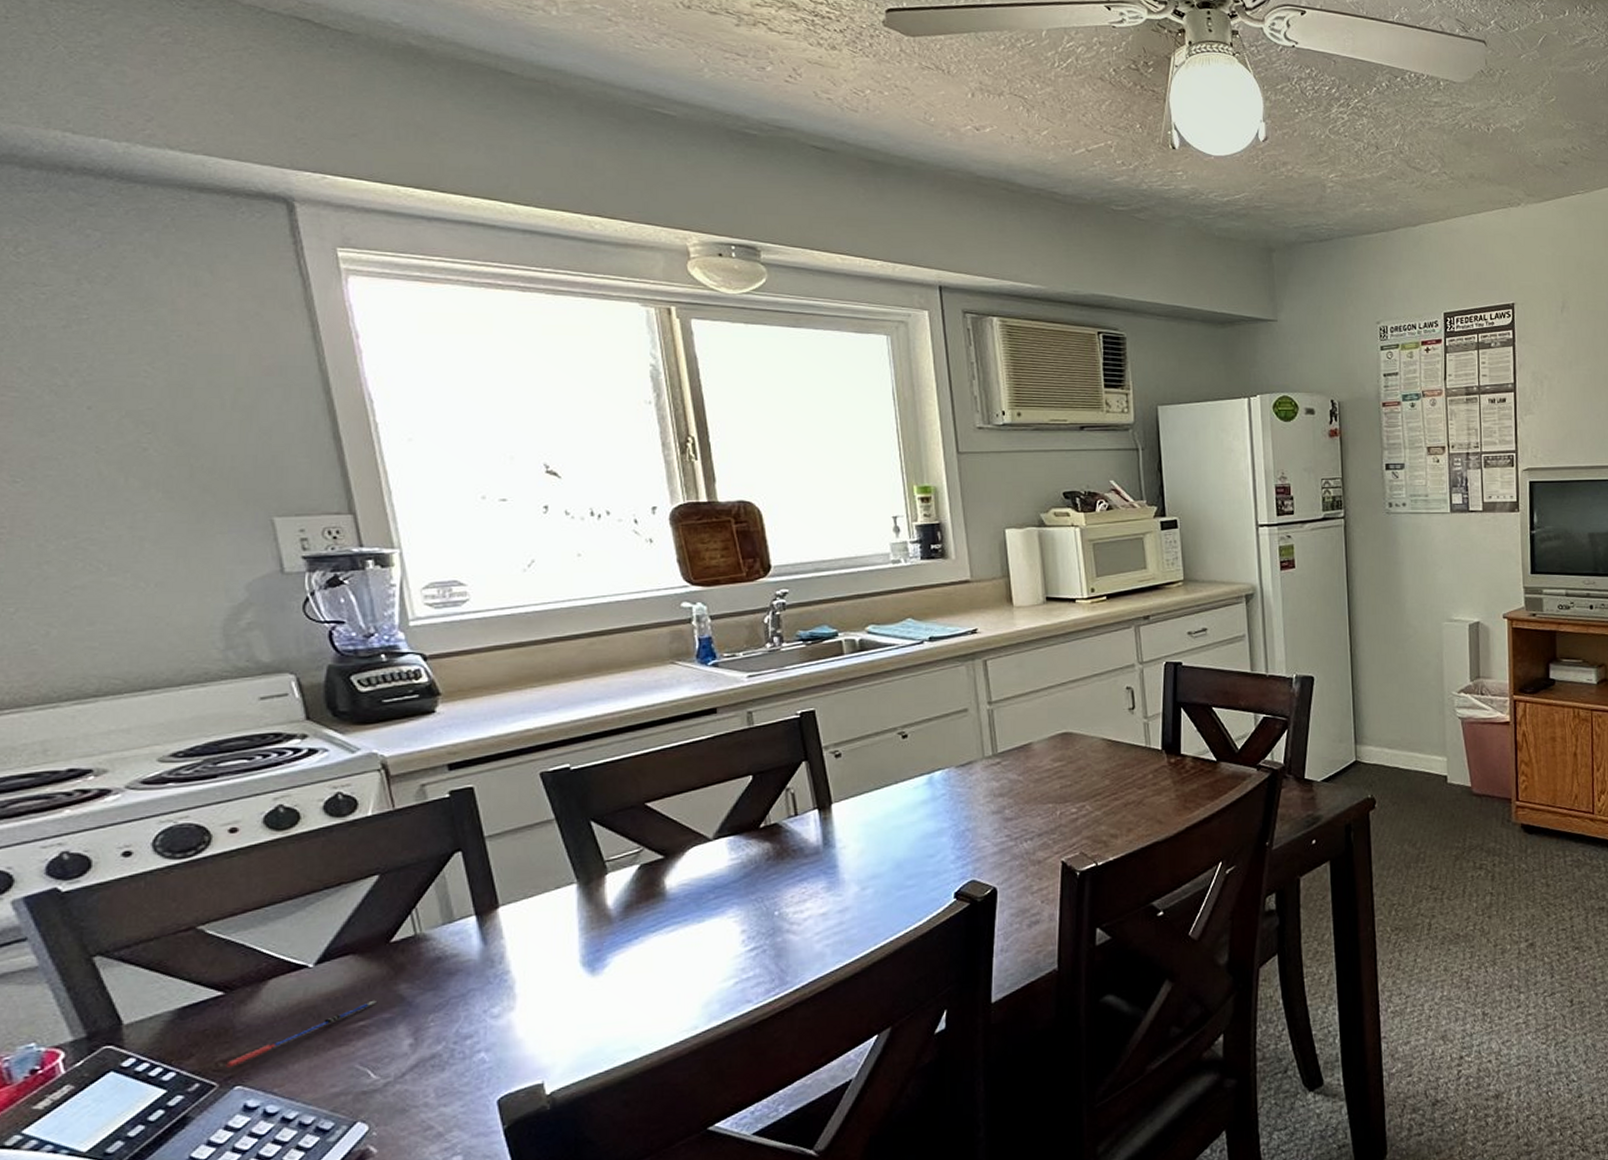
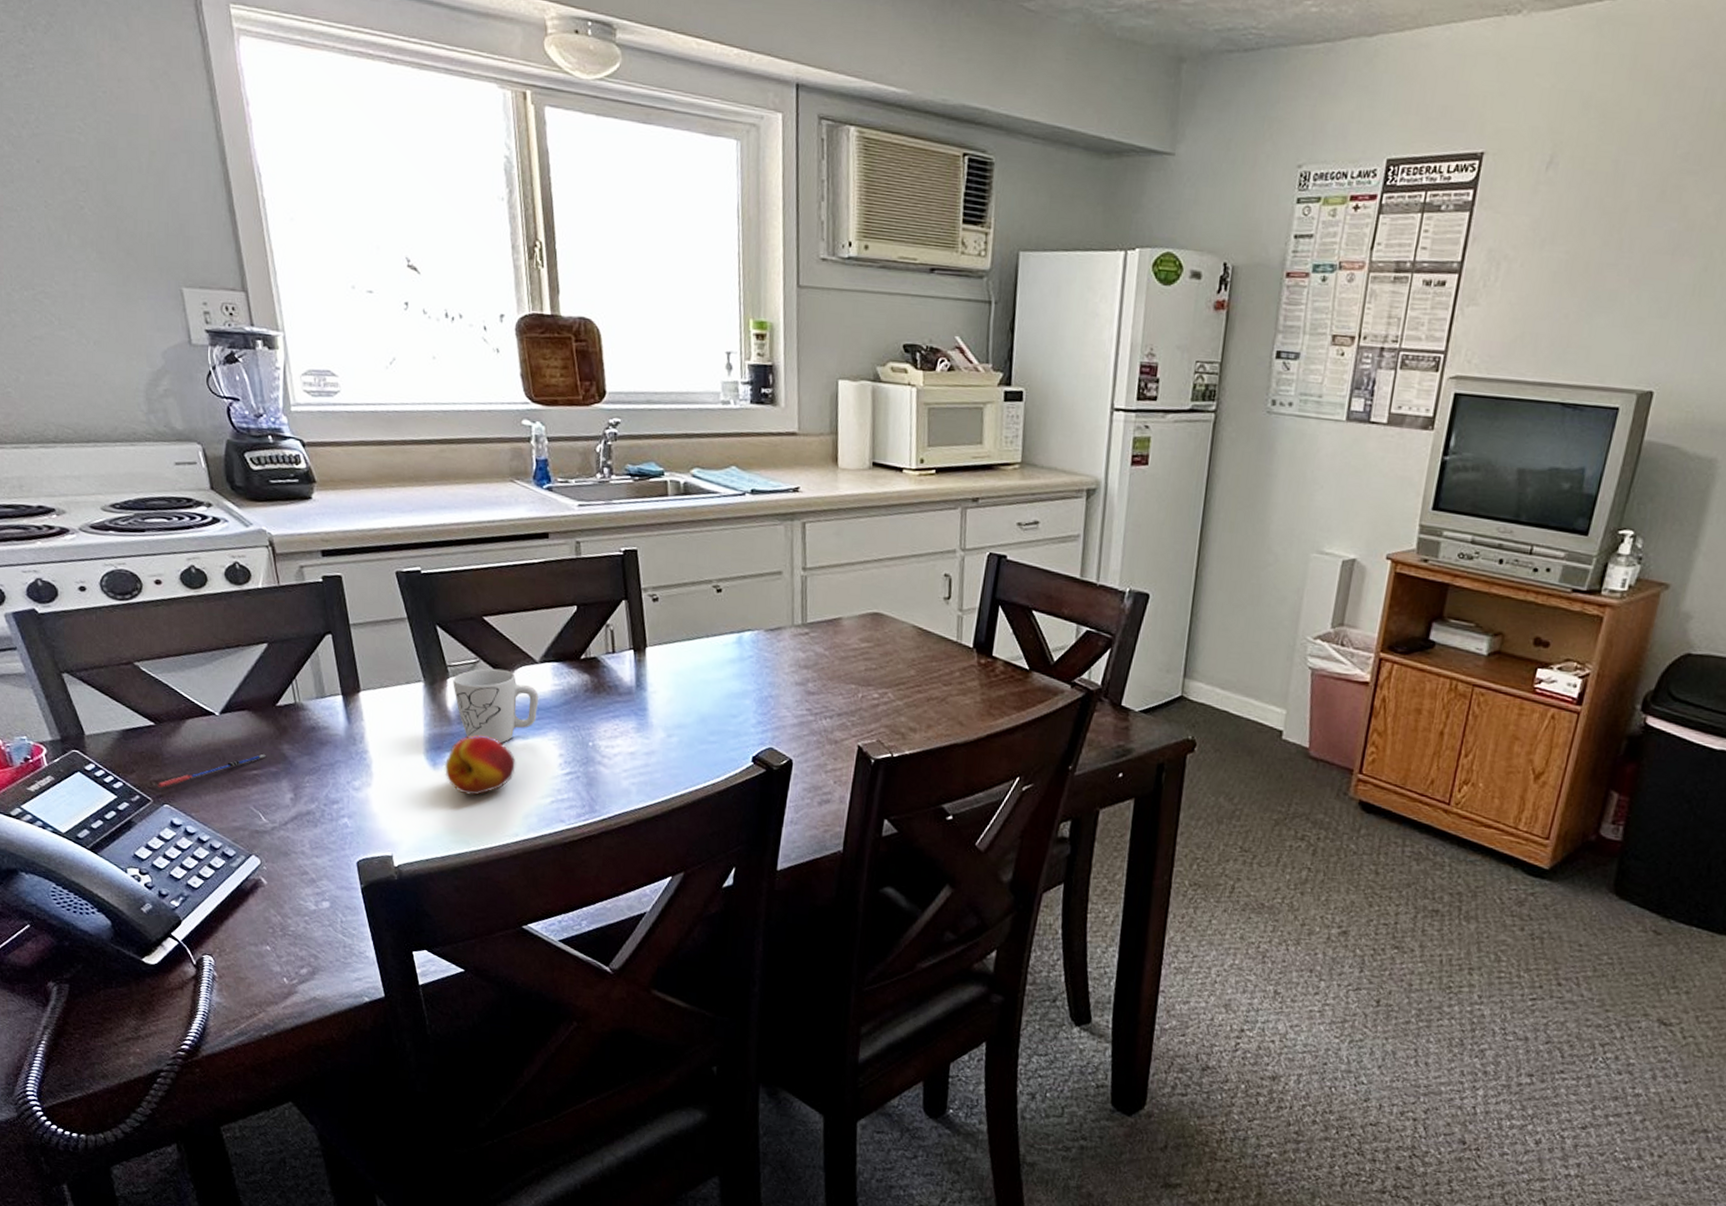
fruit: none [605,928,691,996] -> present [444,735,516,796]
mug: none [612,853,715,933] -> present [453,668,539,744]

